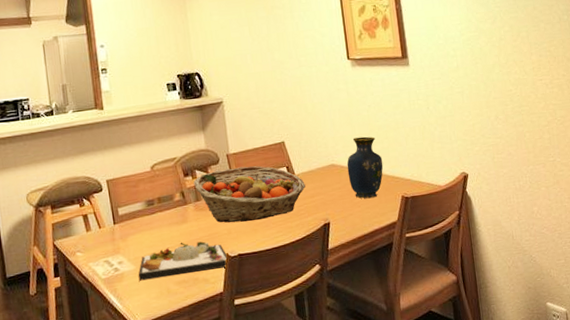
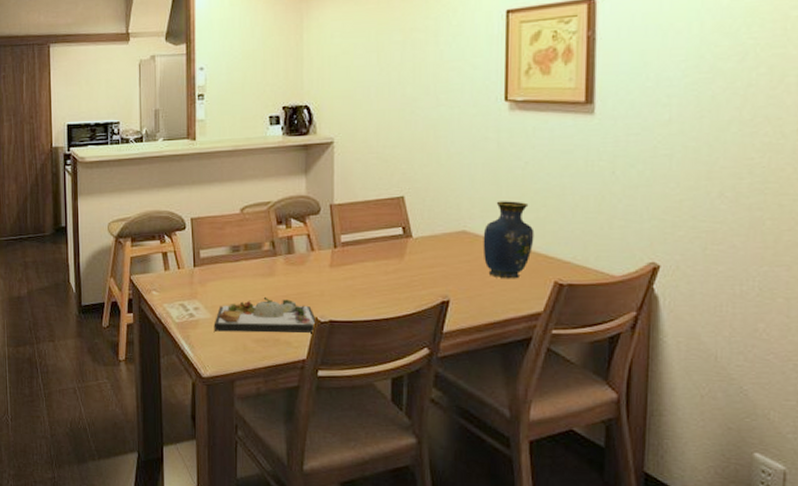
fruit basket: present [194,166,305,223] -> none [287,221,424,286]

